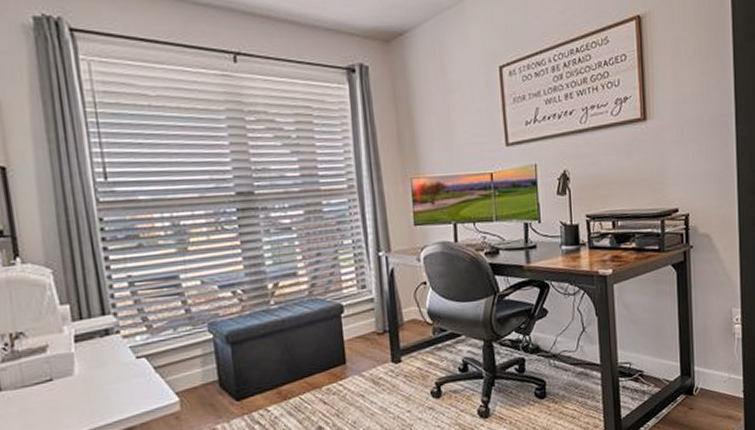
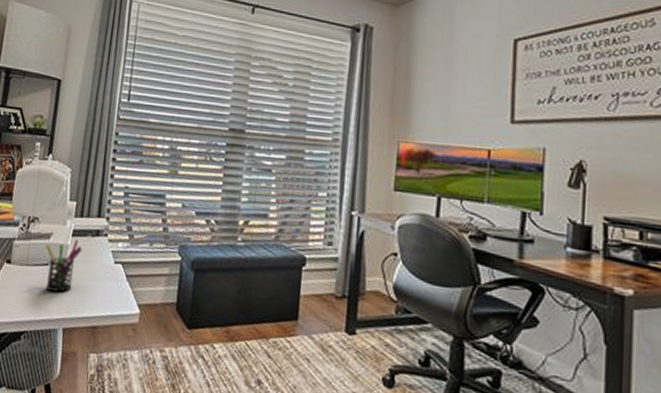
pen holder: none [43,344,93,407] -> present [45,239,83,293]

